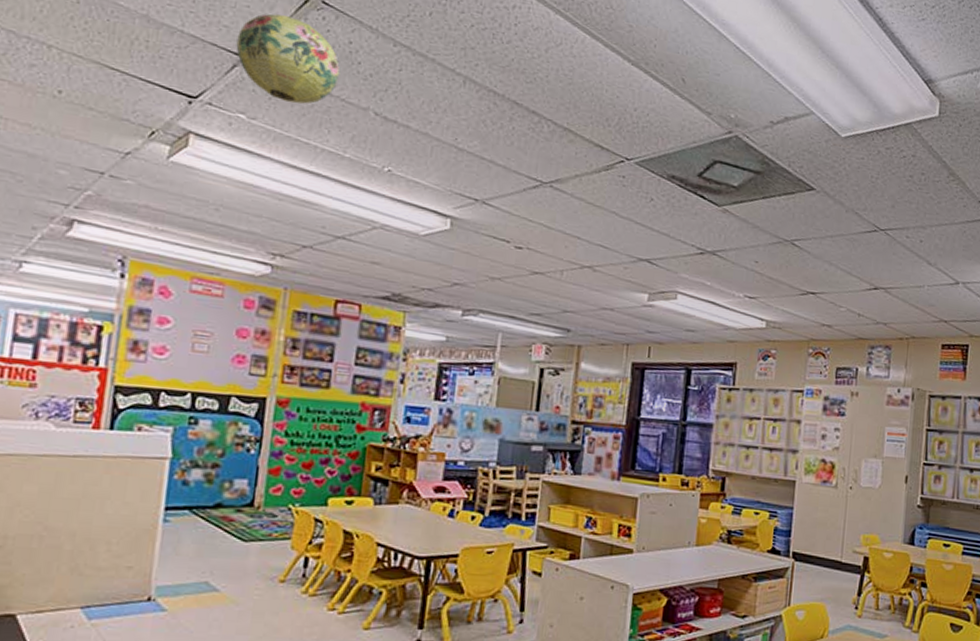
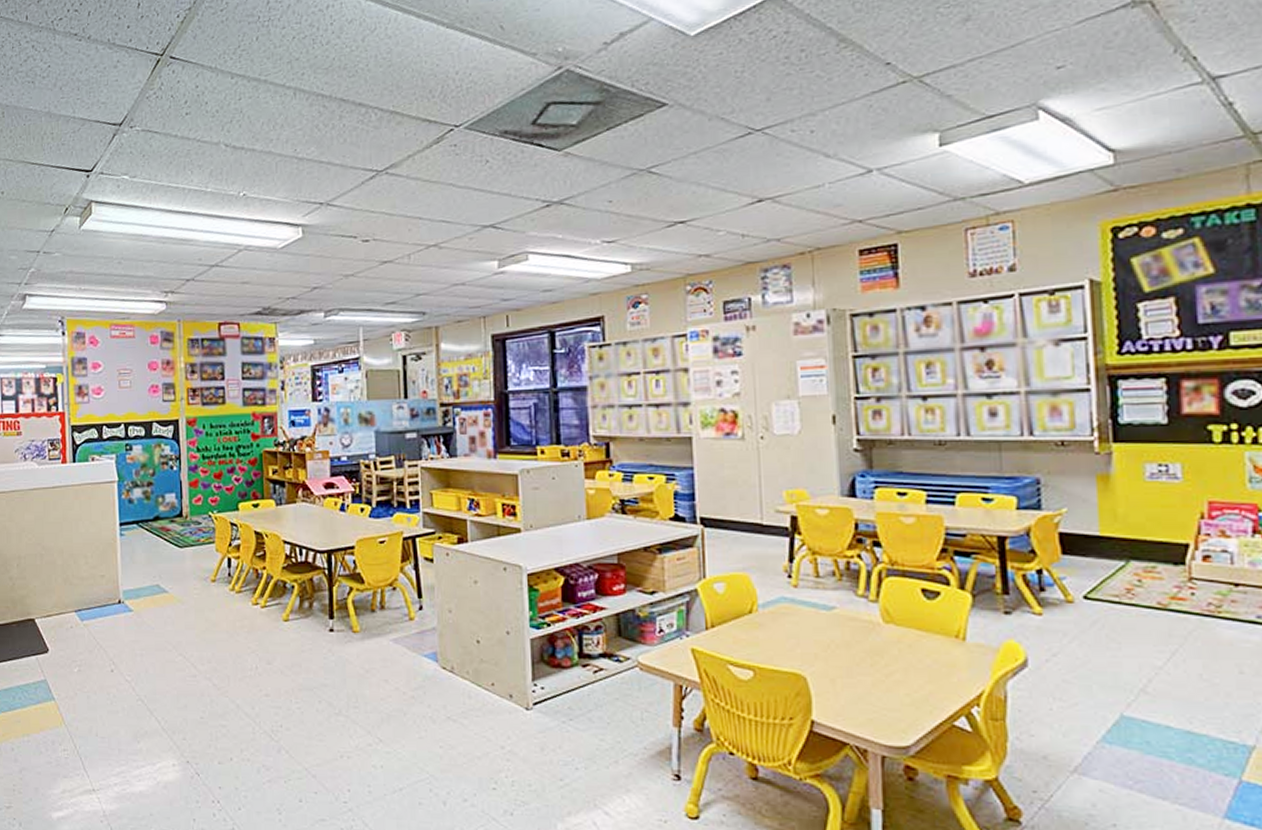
paper lantern: present [236,13,340,104] -> none [113,78,193,156]

